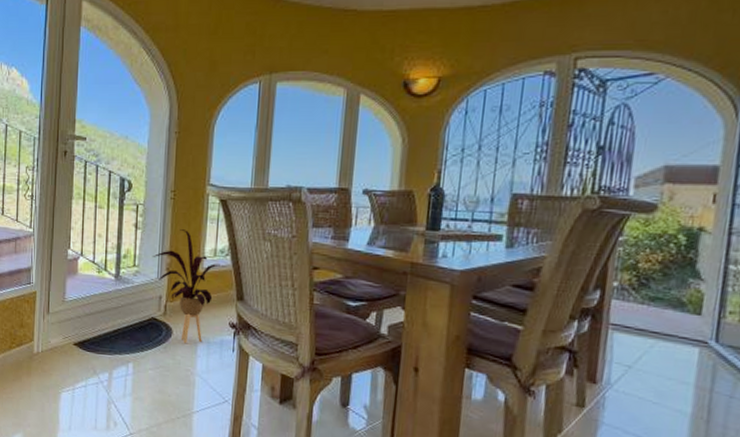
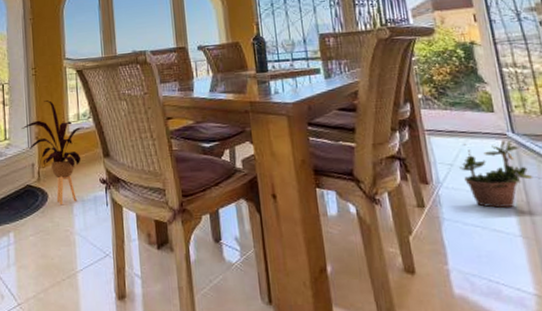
potted plant: none [638,346,724,423] -> present [460,140,533,208]

